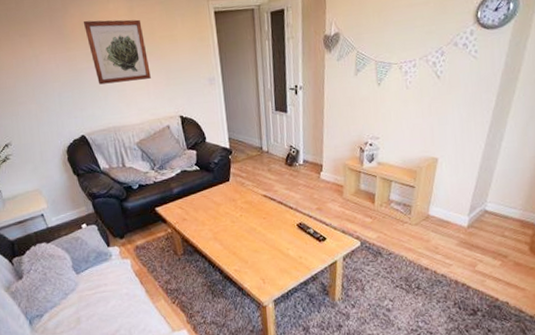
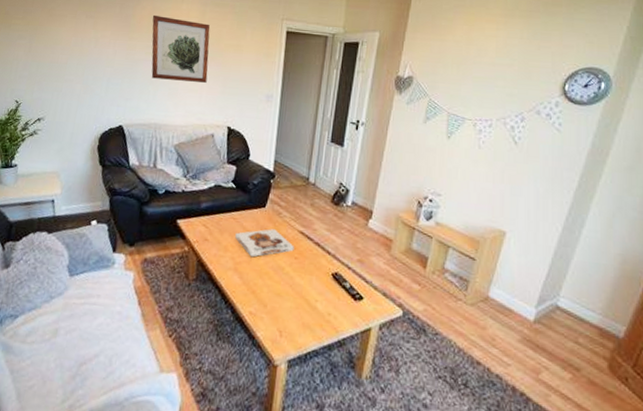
board game: none [209,198,261,226] -> present [235,229,294,258]

